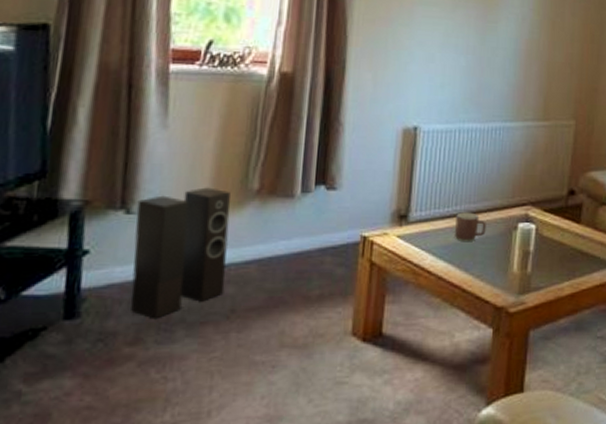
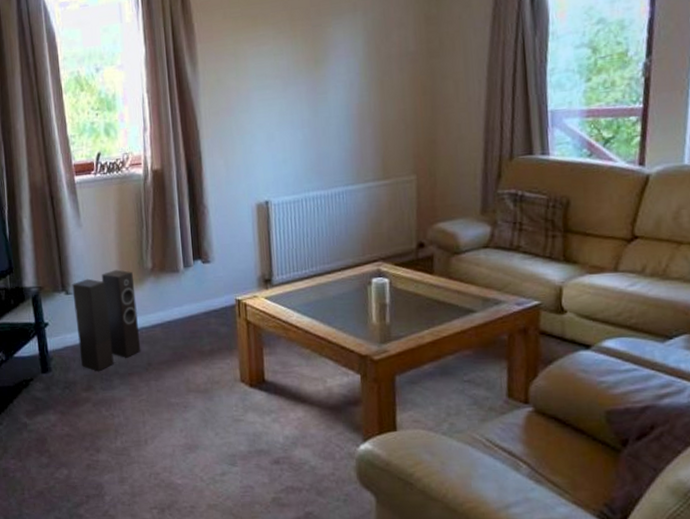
mug: present [454,212,486,241] -> none [313,272,342,299]

